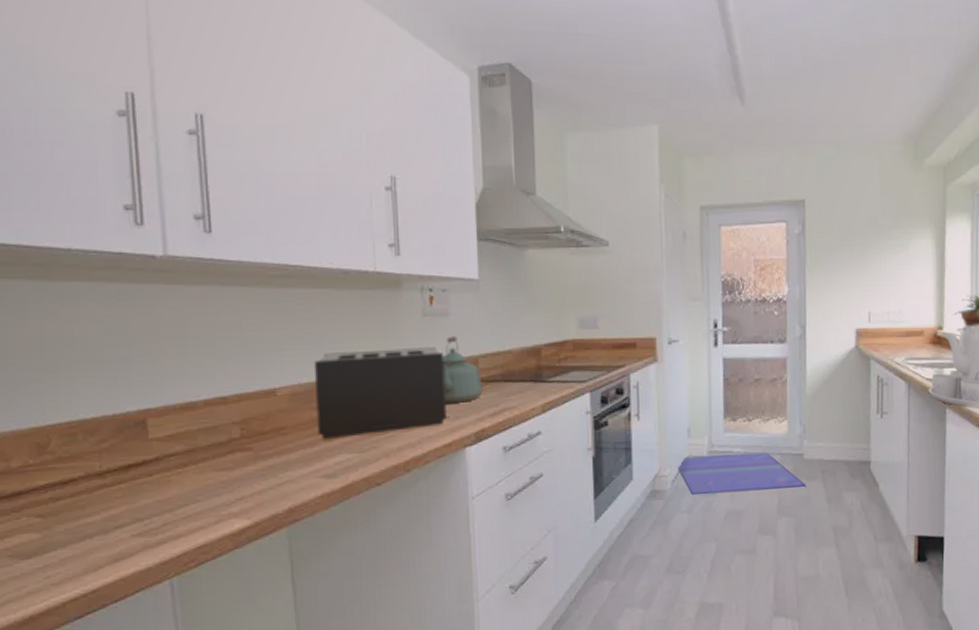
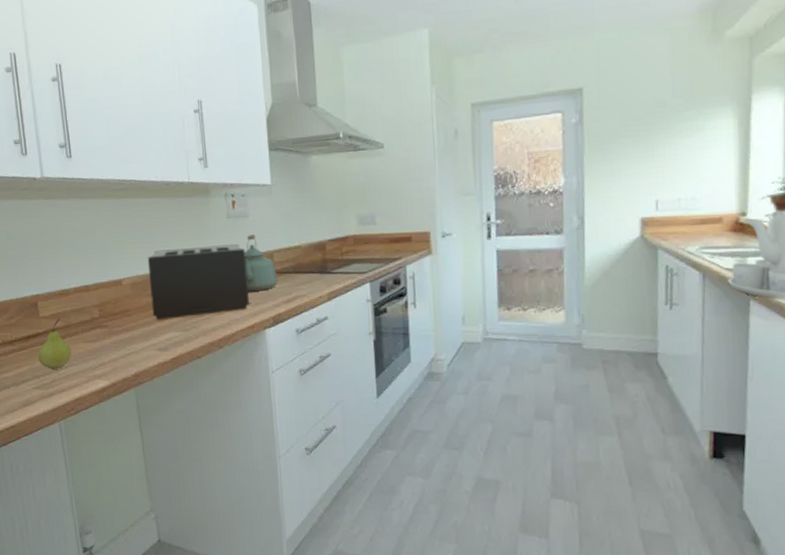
fruit: none [143,440,196,510] -> present [38,318,72,370]
doormat: present [676,452,807,494] -> none [452,340,586,378]

